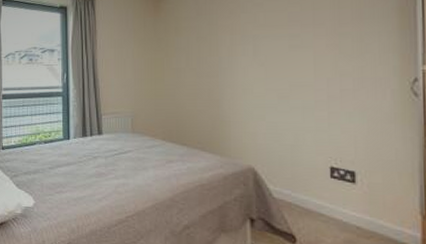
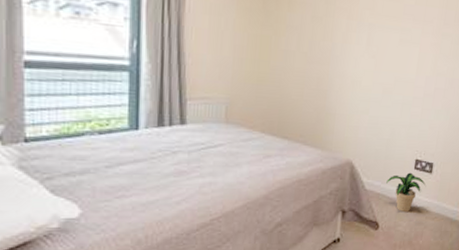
potted plant: none [297,181,351,227] -> present [386,172,426,213]

